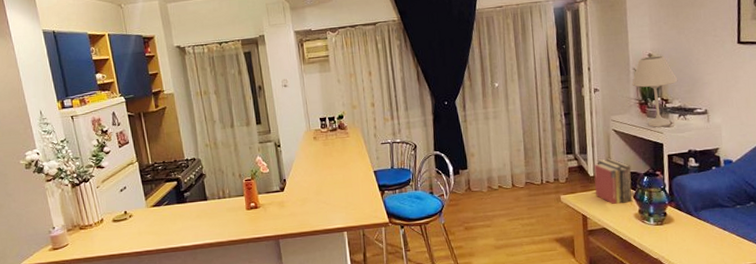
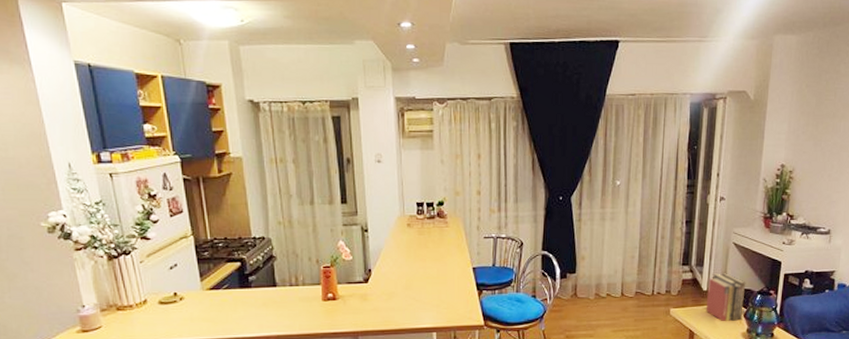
table lamp: present [632,55,678,128] -> none [759,167,807,244]

